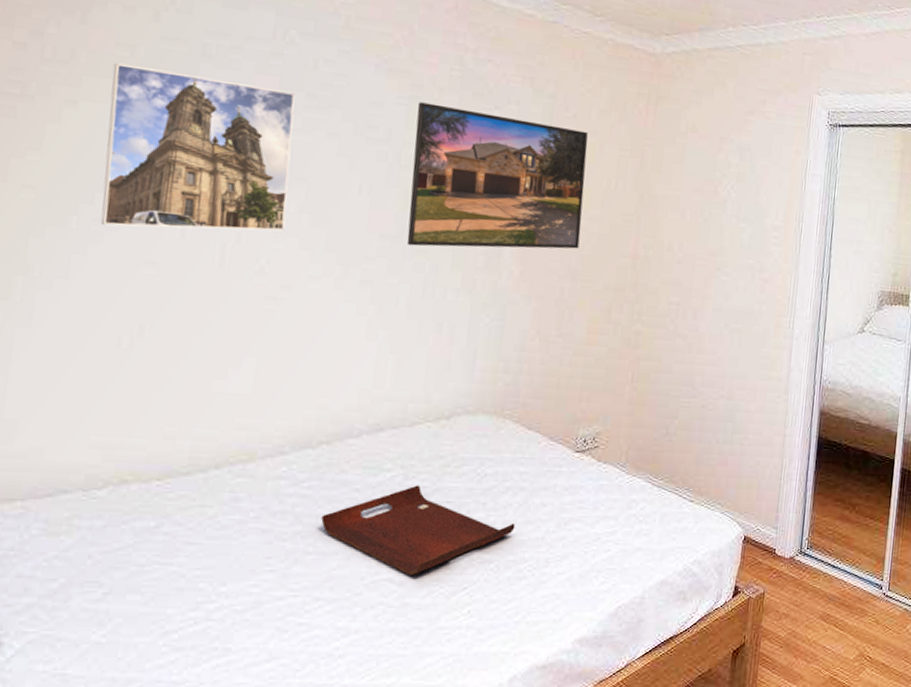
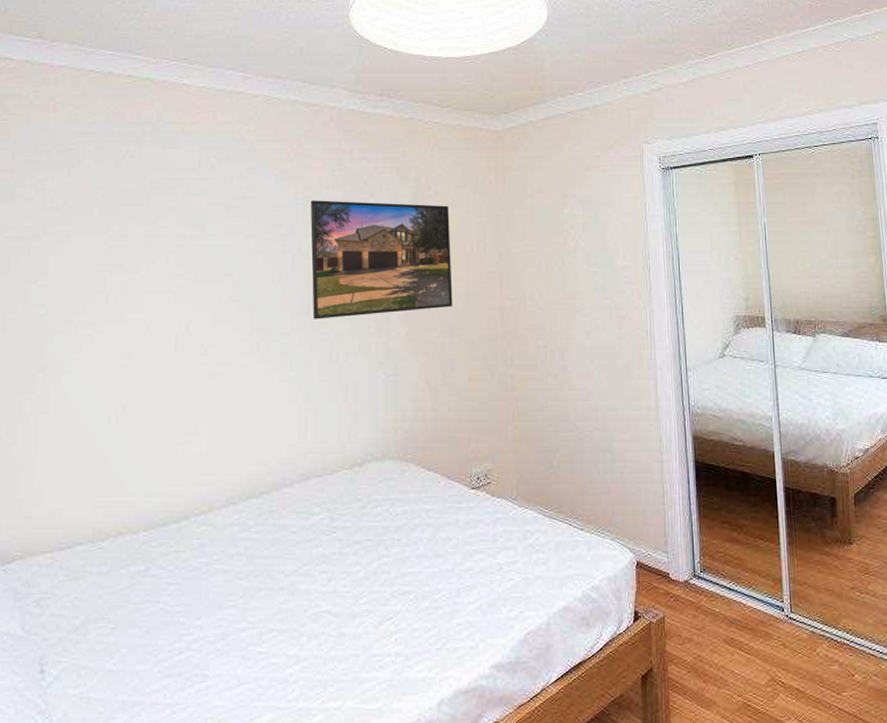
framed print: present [100,62,295,231] -> none [90,203,220,328]
serving tray: present [321,485,516,575] -> none [268,526,427,607]

